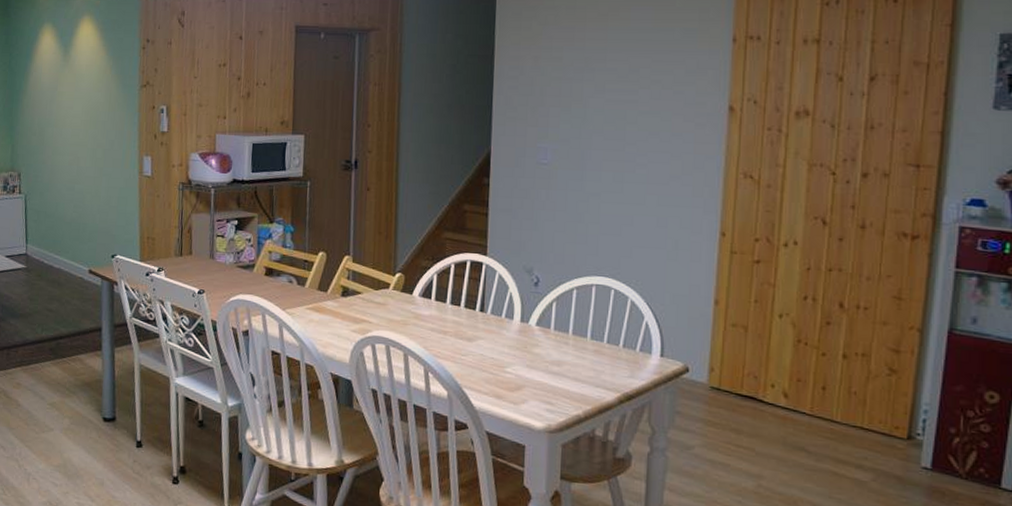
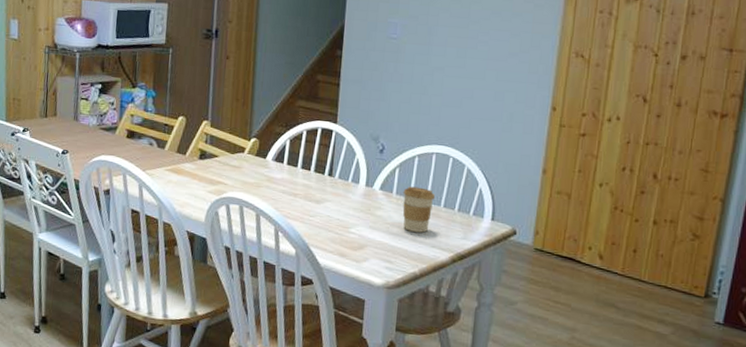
coffee cup: none [561,321,598,371] -> present [402,186,436,233]

